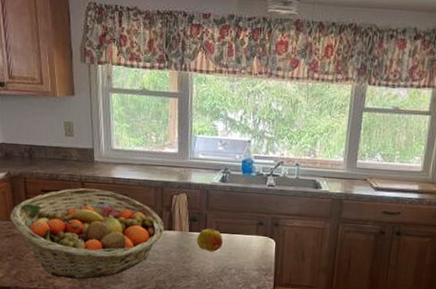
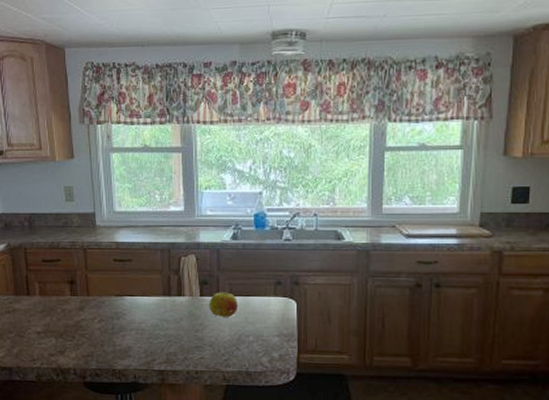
fruit basket: present [10,188,164,279] -> none [10,256,173,355]

